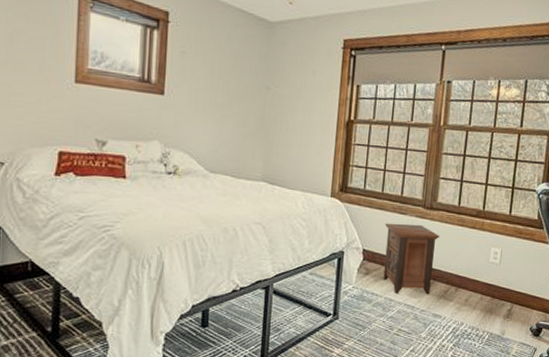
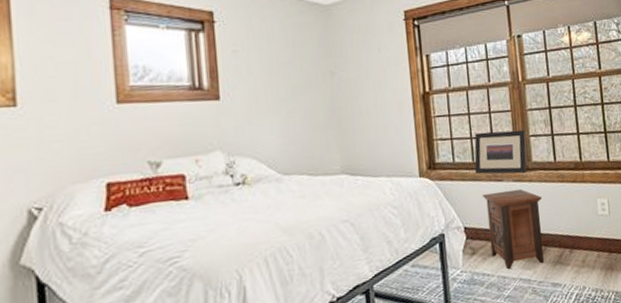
picture frame: none [383,166,437,211] -> present [474,129,527,175]

